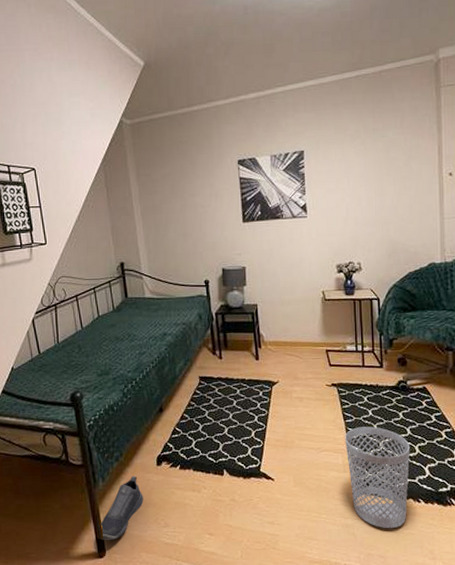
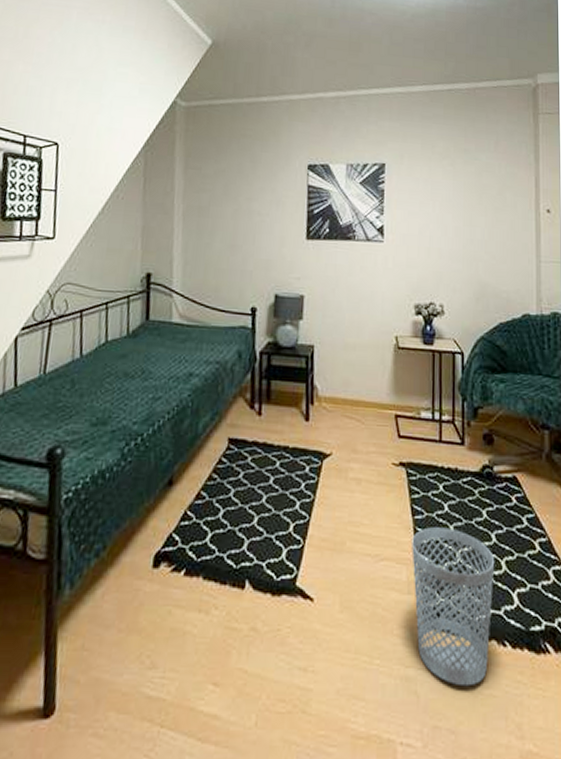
shoe: present [99,475,144,541] -> none [52,581,127,689]

